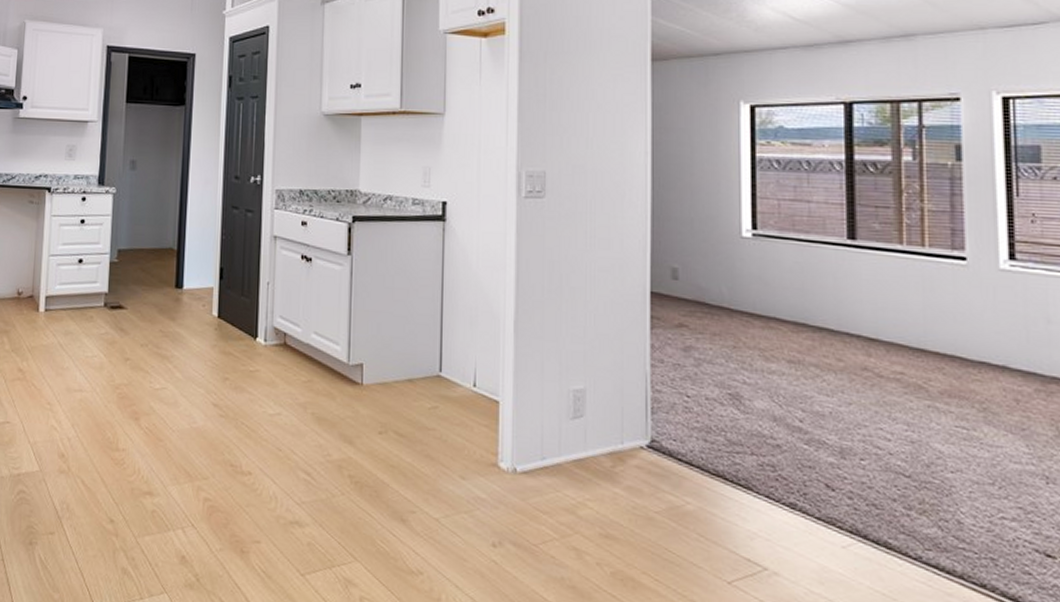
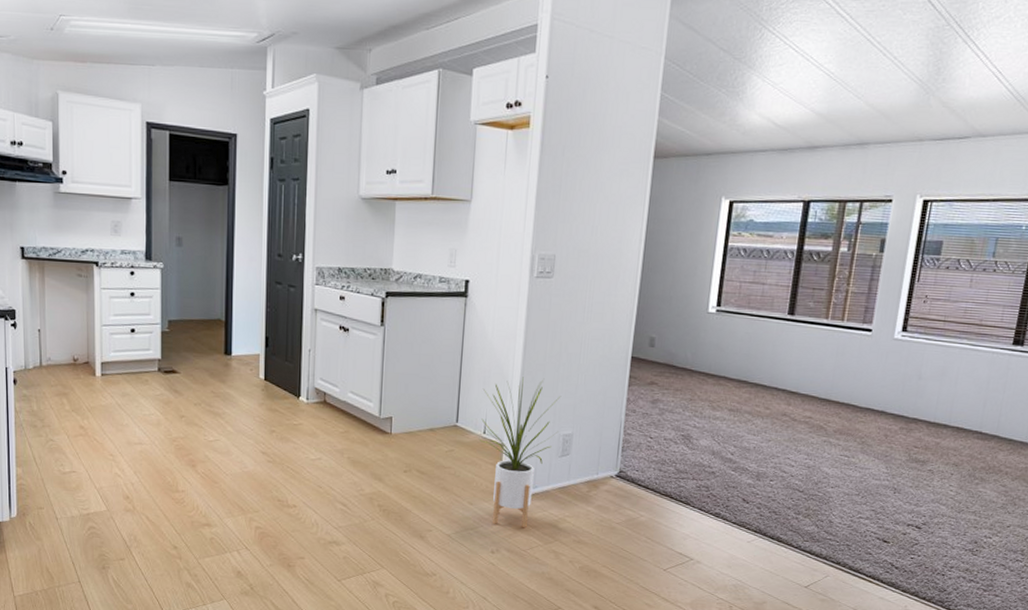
house plant: none [469,316,567,514] -> present [480,377,562,528]

